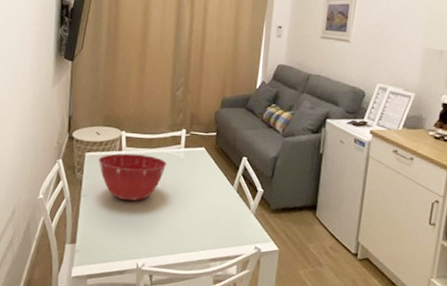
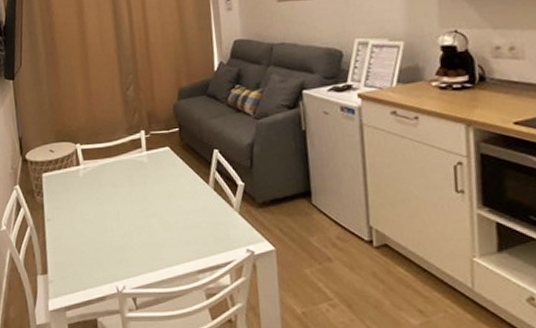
mixing bowl: present [98,153,167,201] -> none [56,165,131,219]

